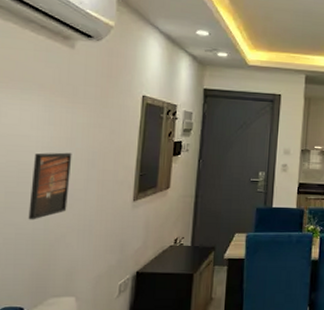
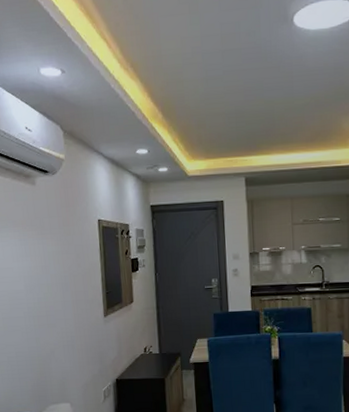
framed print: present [28,152,72,220] -> none [19,279,52,340]

